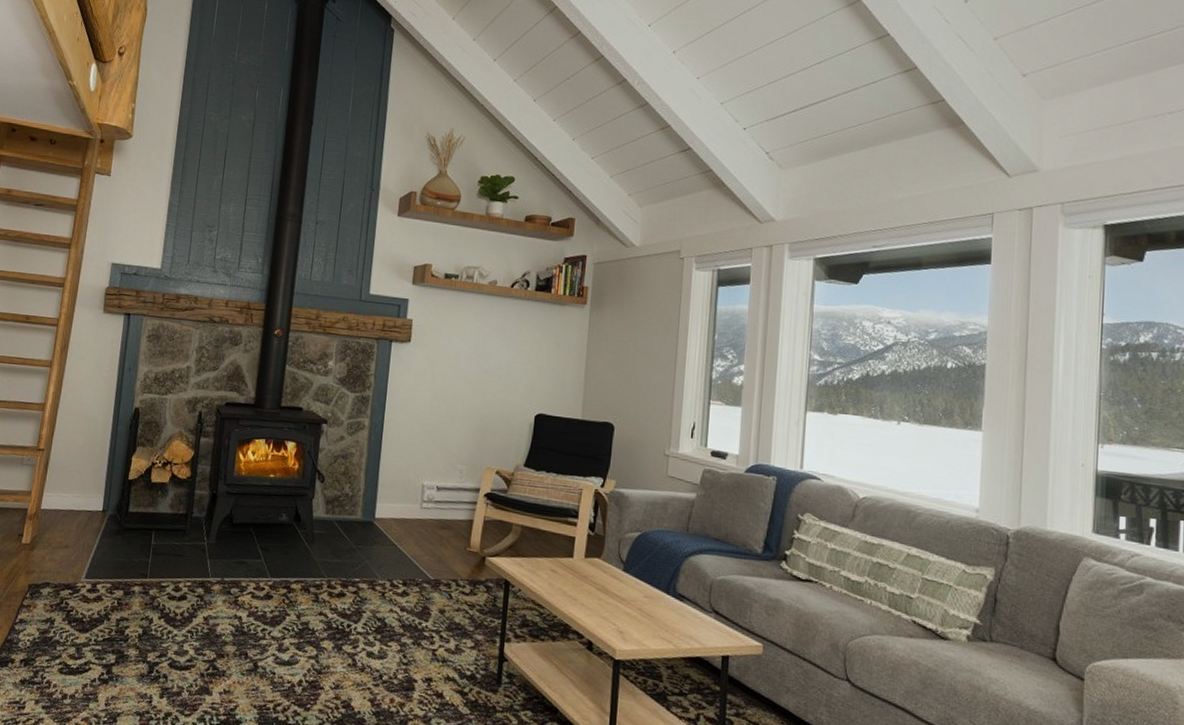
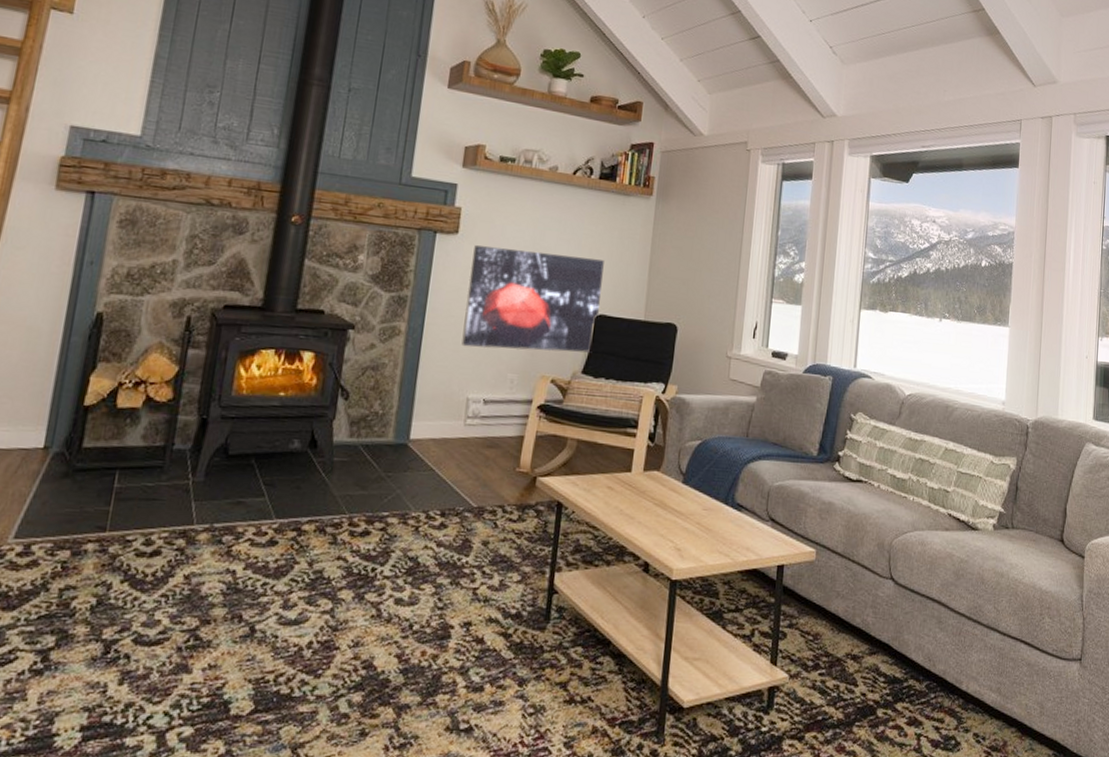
wall art: none [416,352,542,448] -> present [461,245,604,353]

